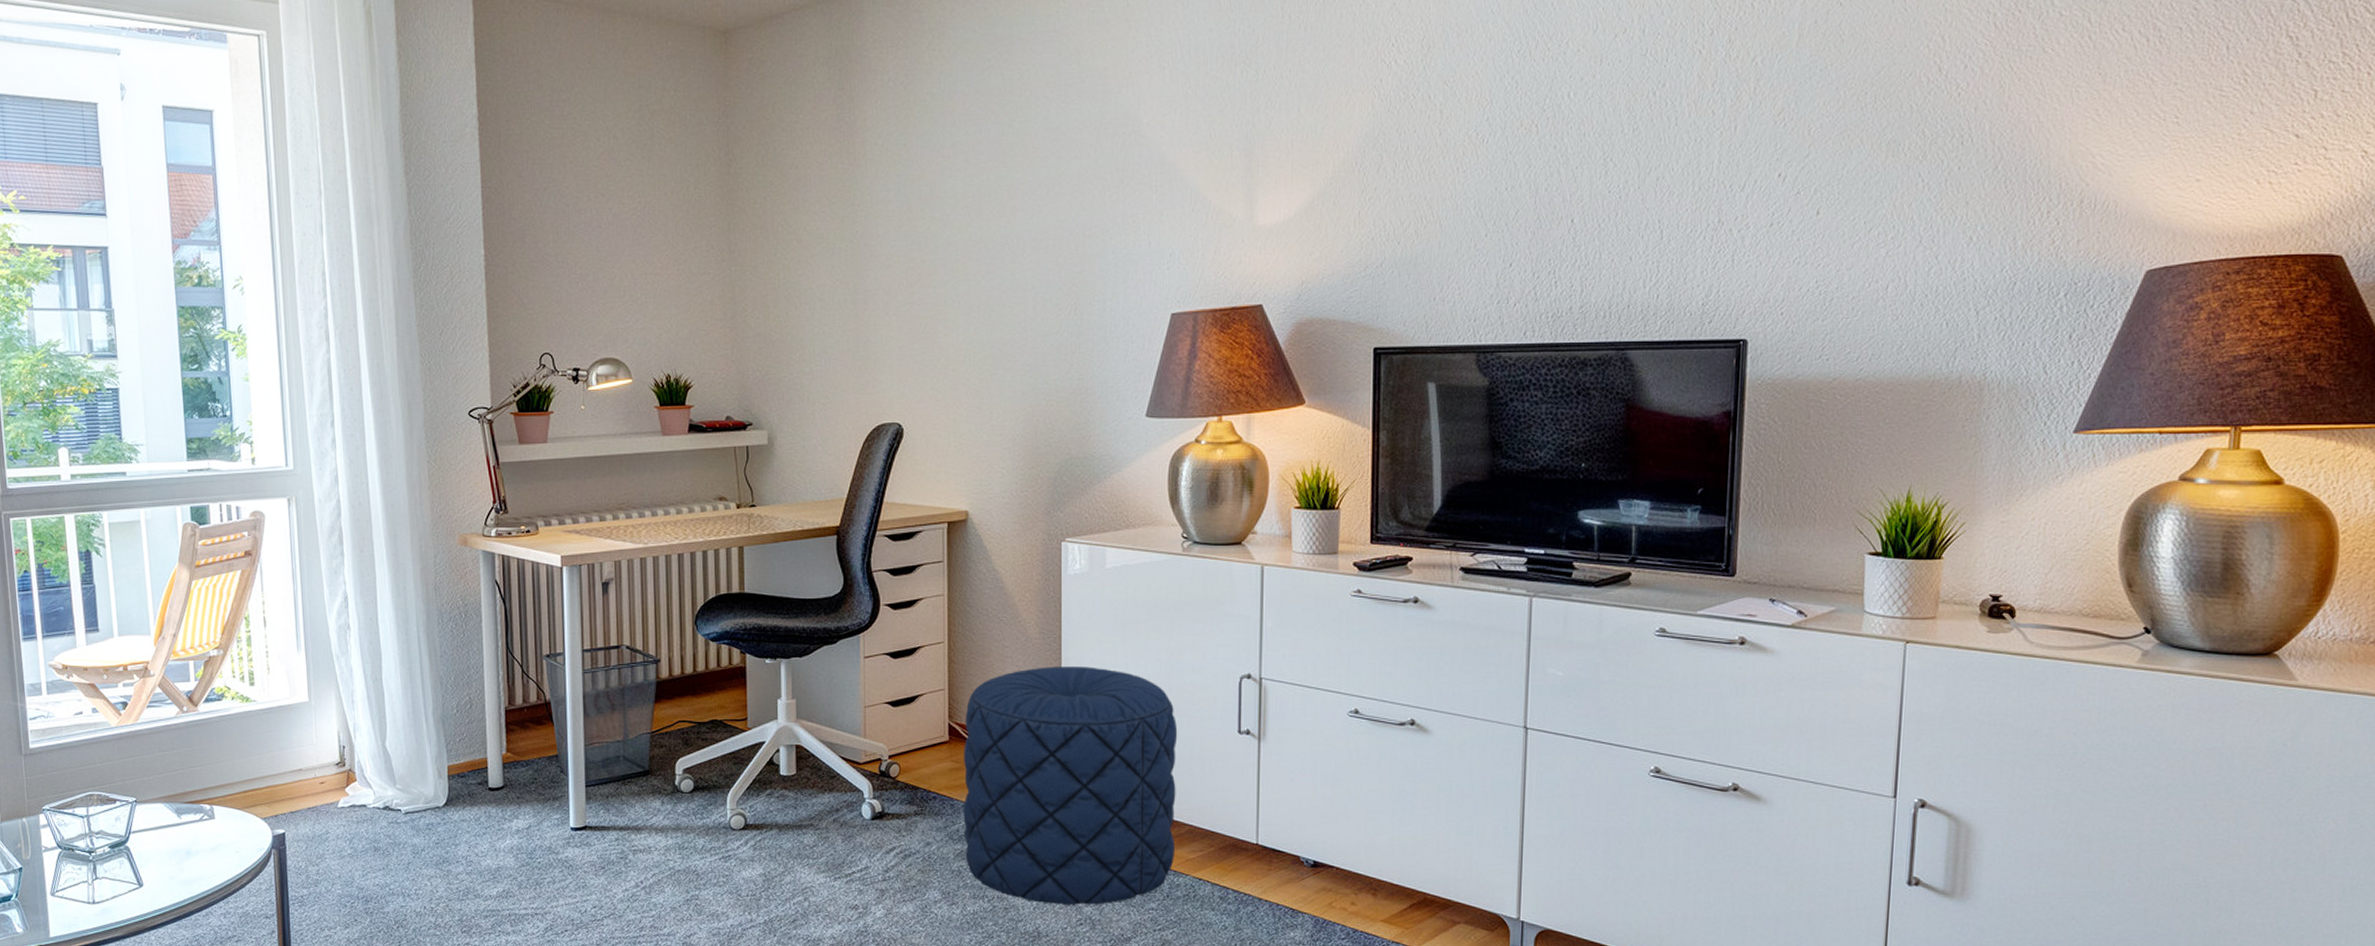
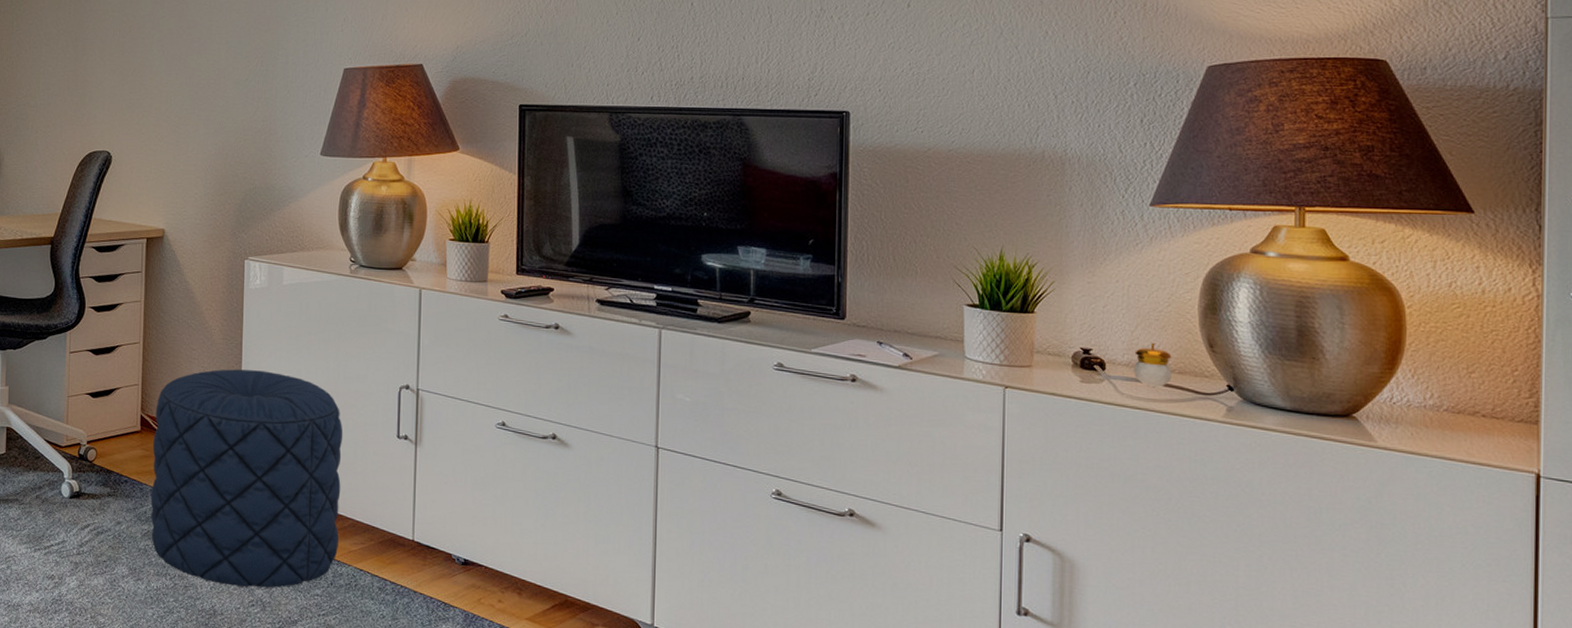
candle: none [2044,585,2087,633] -> present [1133,342,1172,387]

